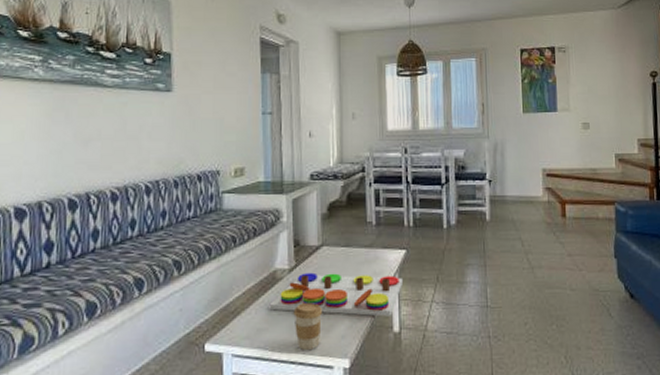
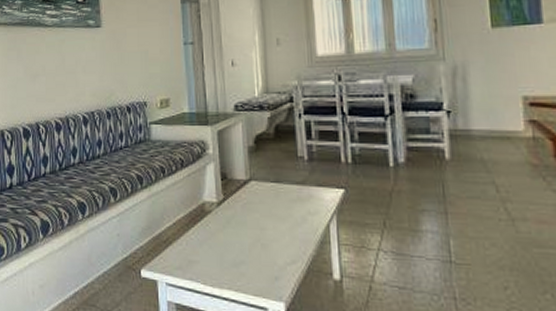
board game: present [269,272,402,317] -> none [199,207,342,262]
coffee cup: present [293,303,322,350] -> none [223,239,253,288]

